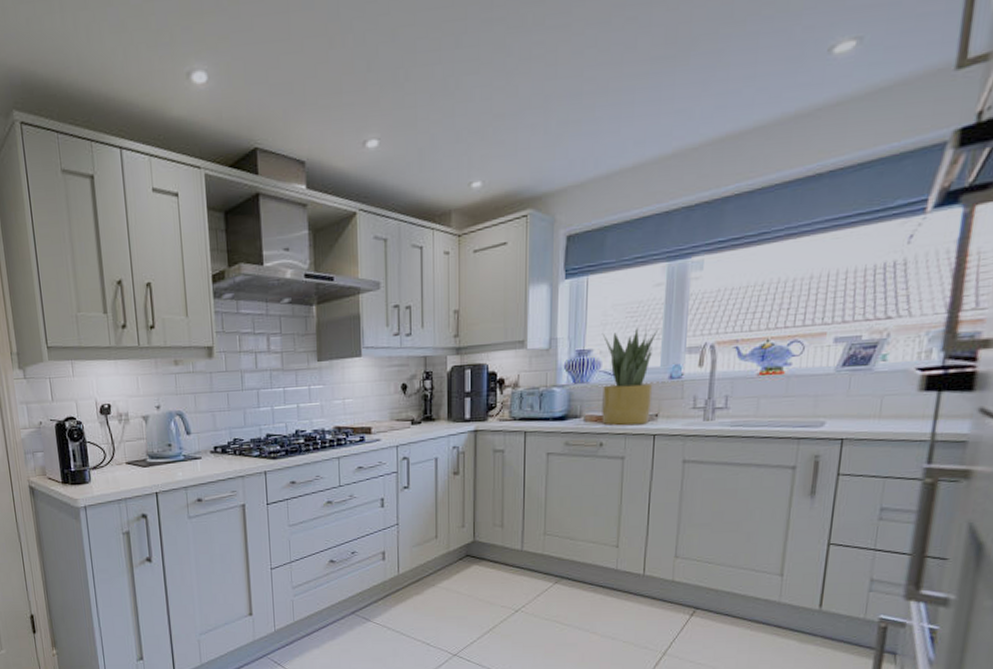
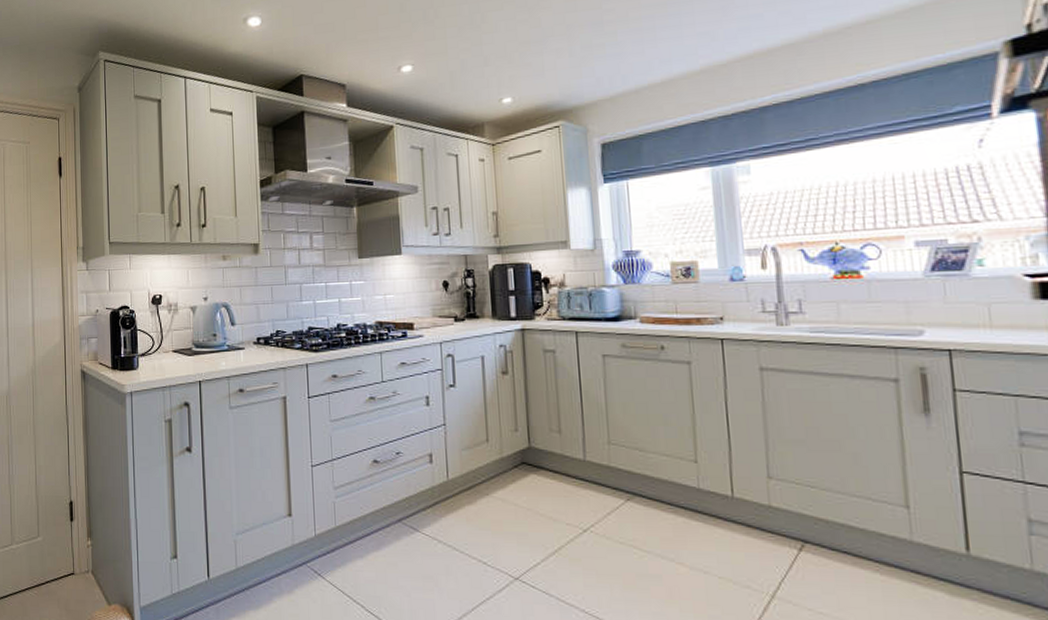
planter: present [602,327,659,426] -> none [649,229,715,329]

